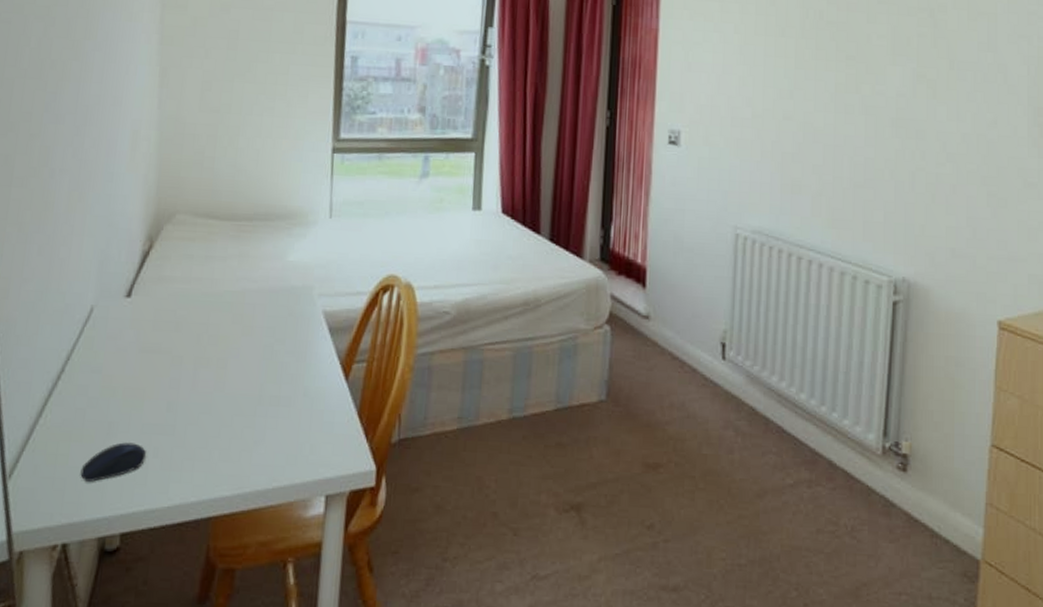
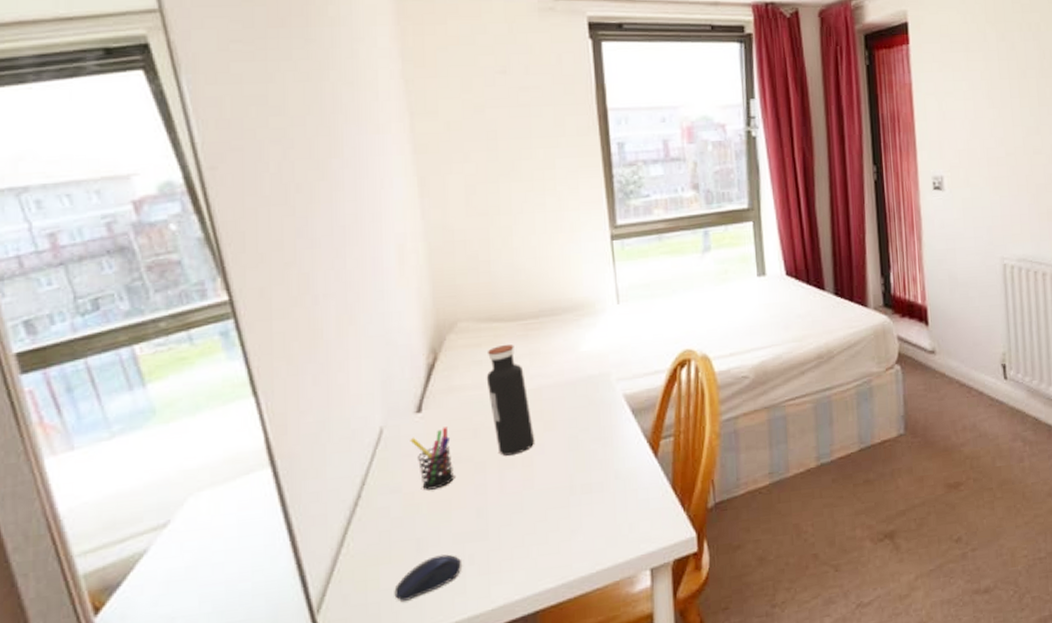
pen holder: none [116,315,154,376] -> present [410,426,455,490]
water bottle: none [194,242,232,355] -> present [486,344,535,456]

